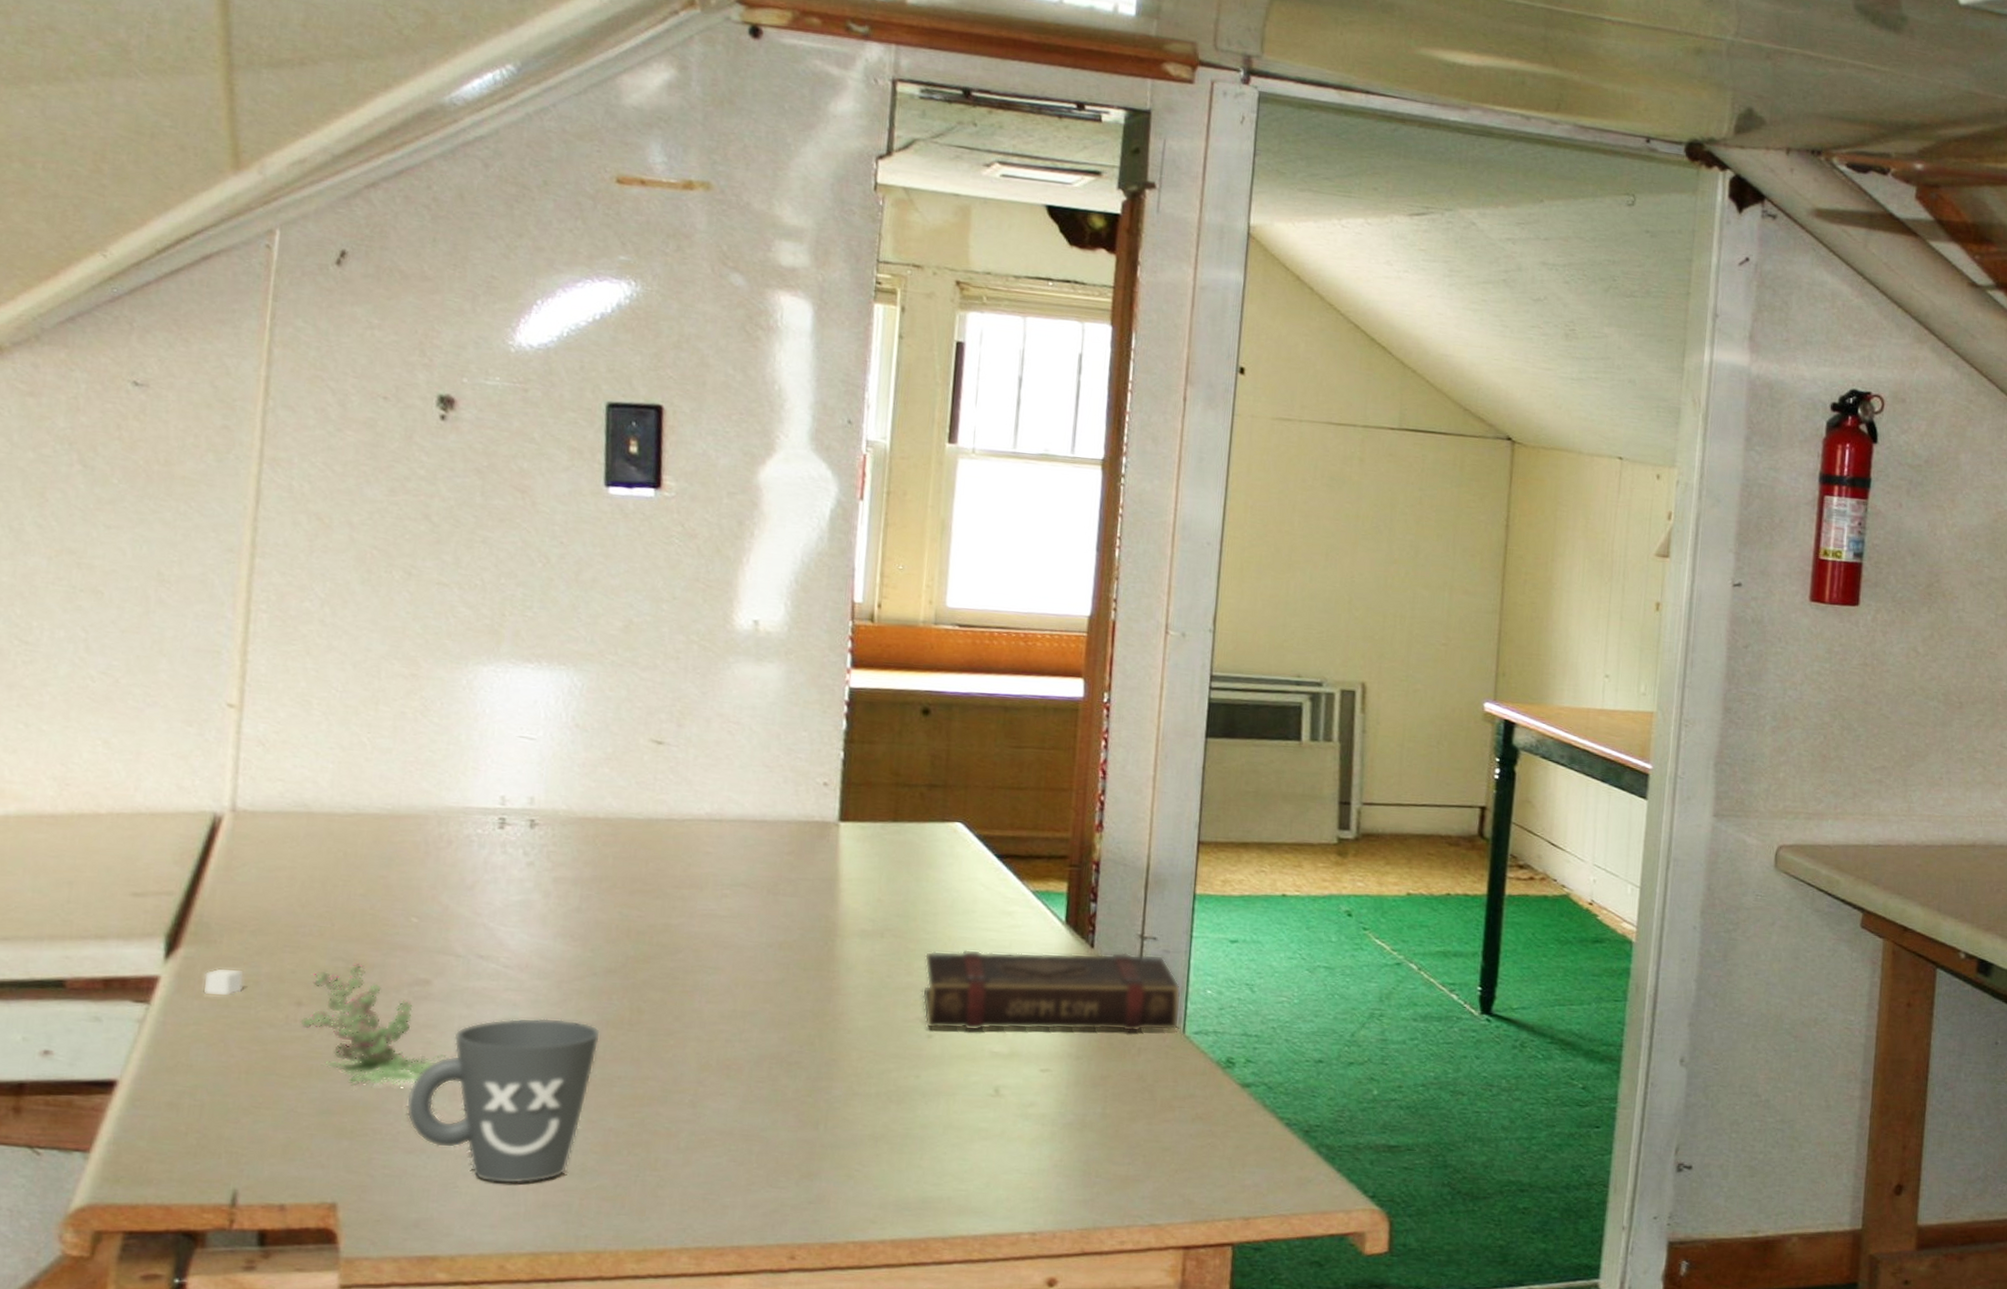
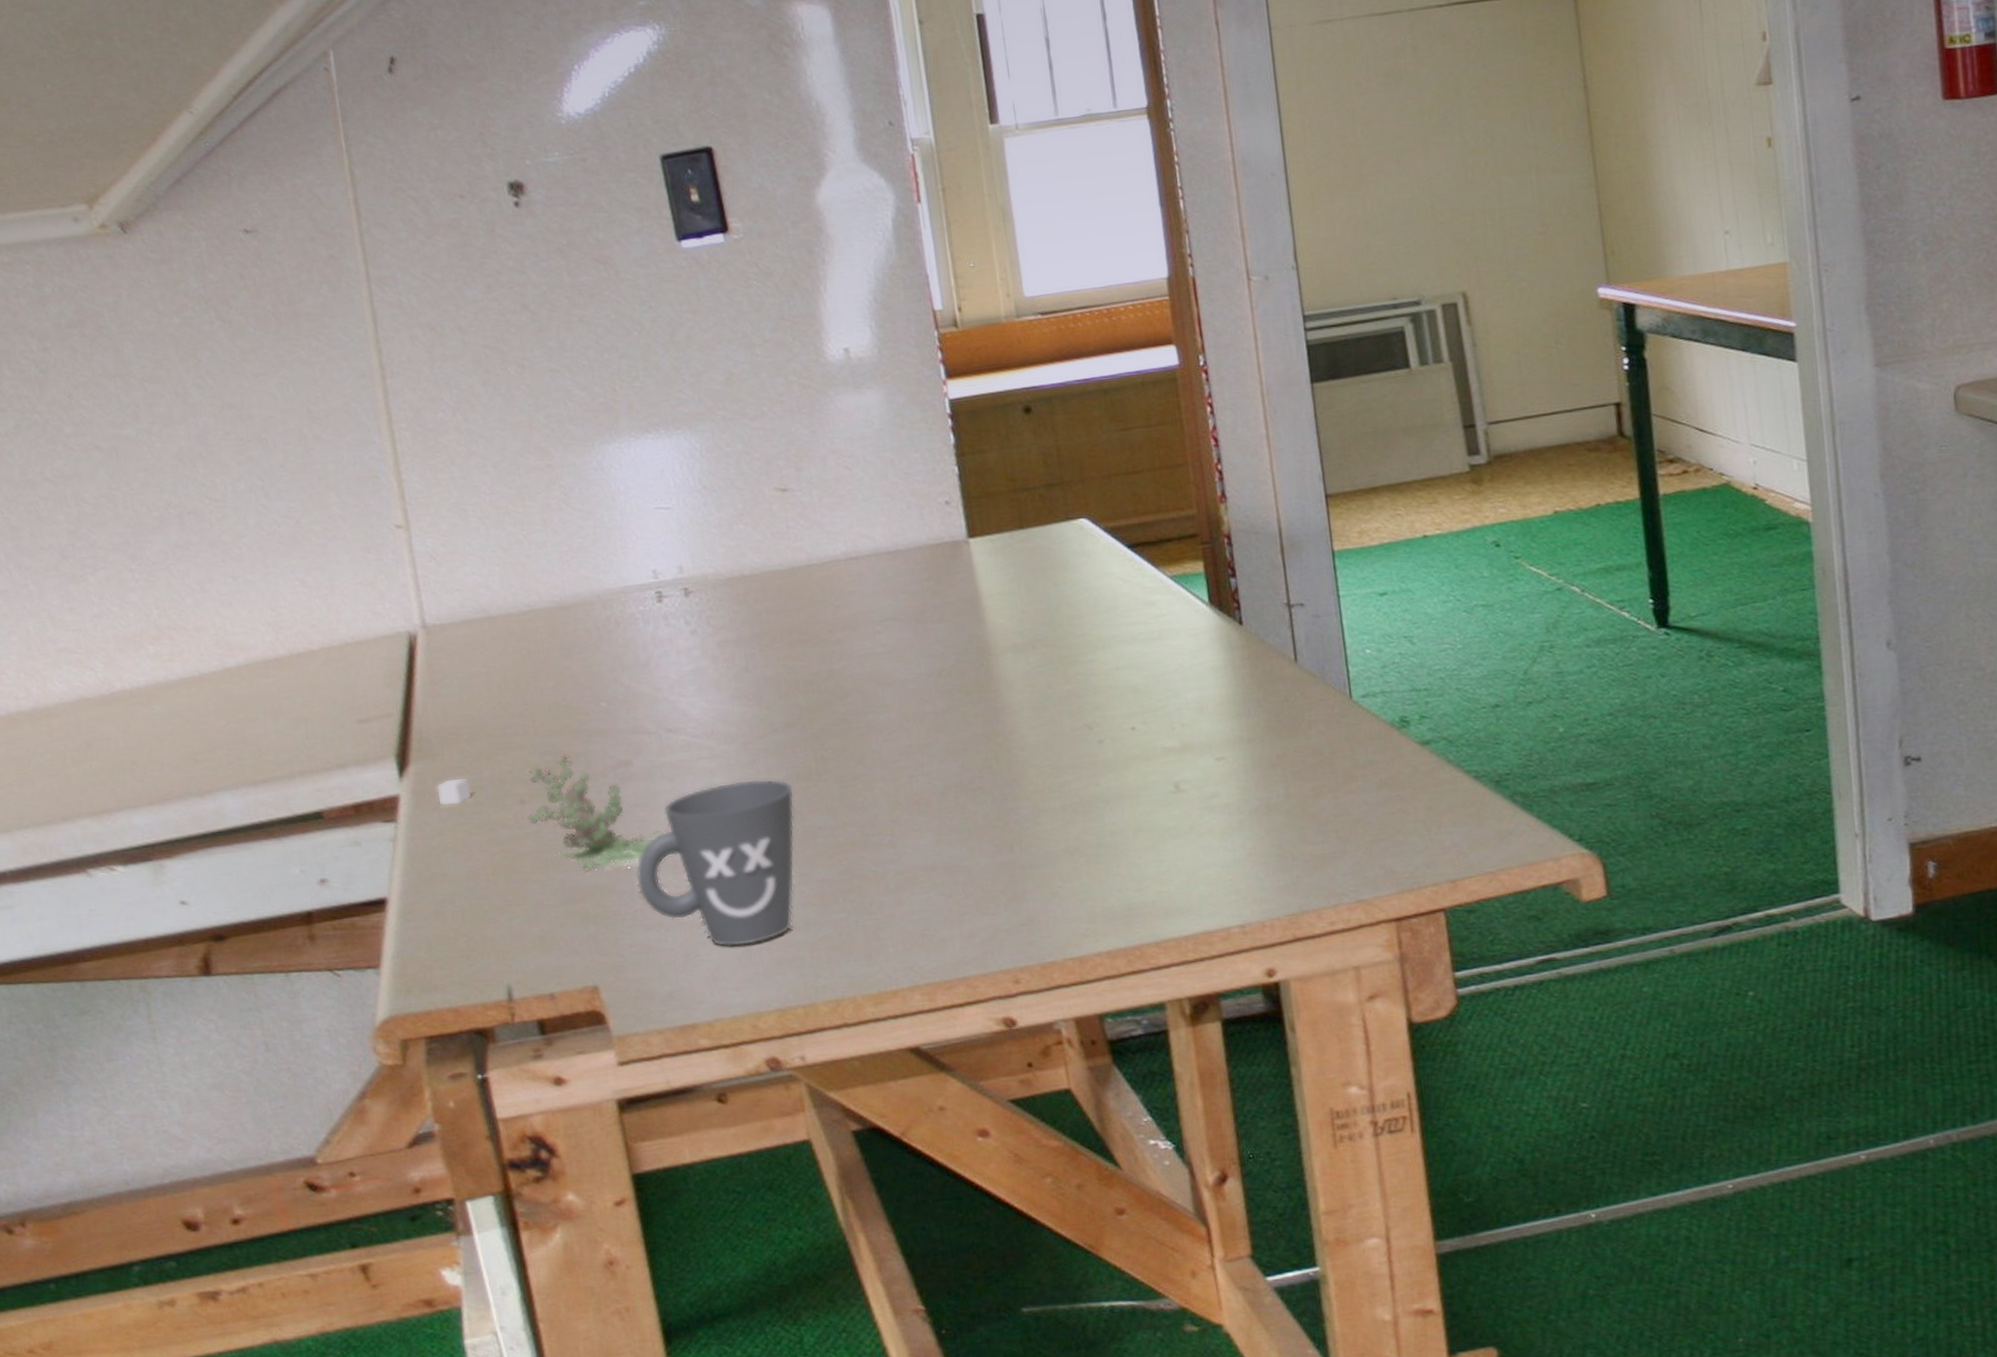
book: present [922,949,1182,1032] -> none [1079,621,1345,734]

